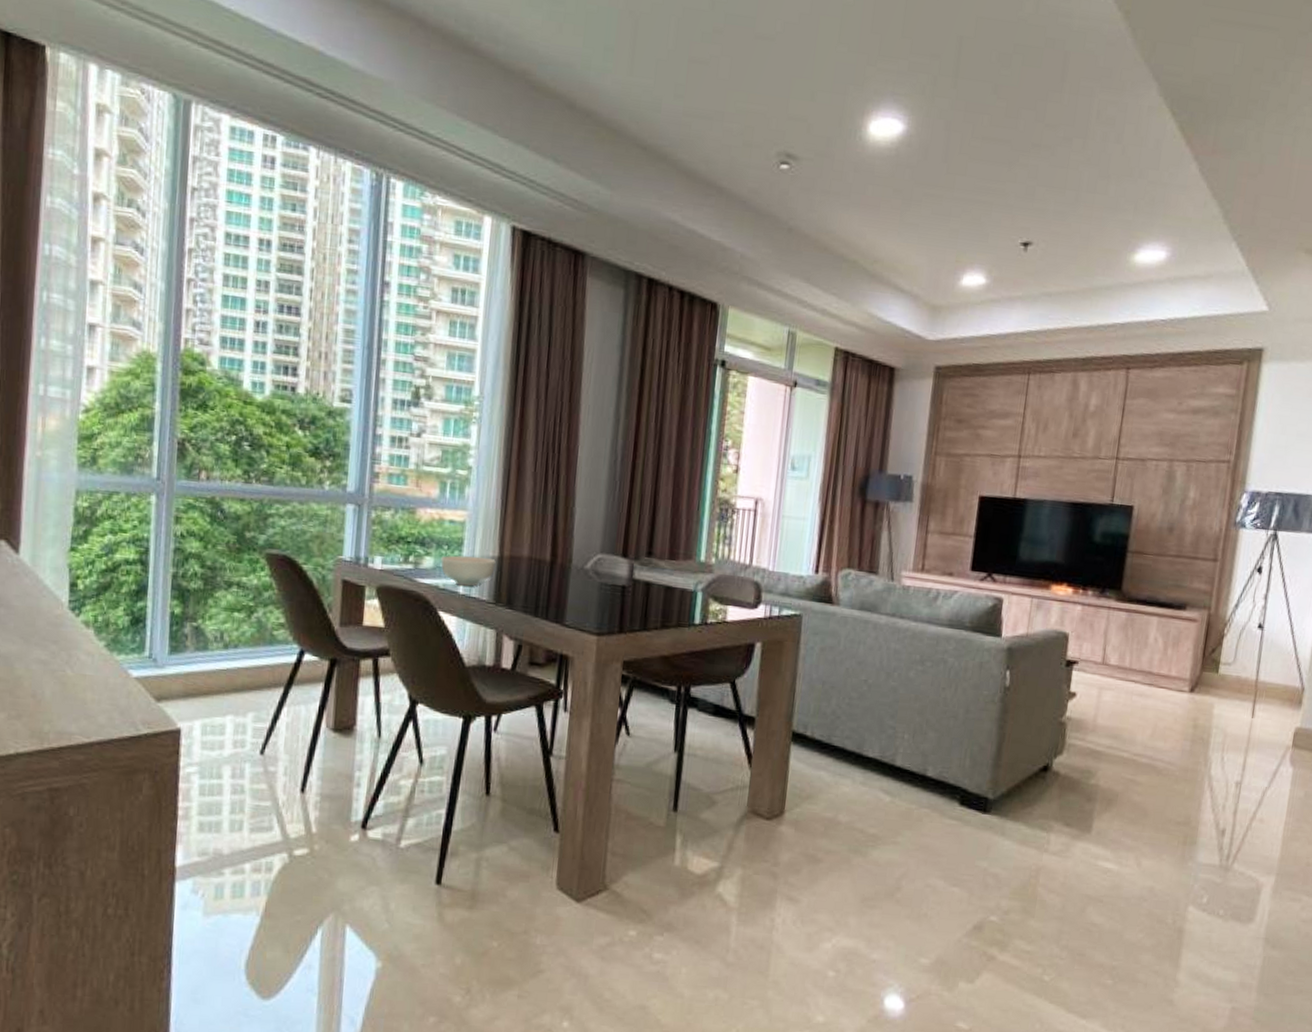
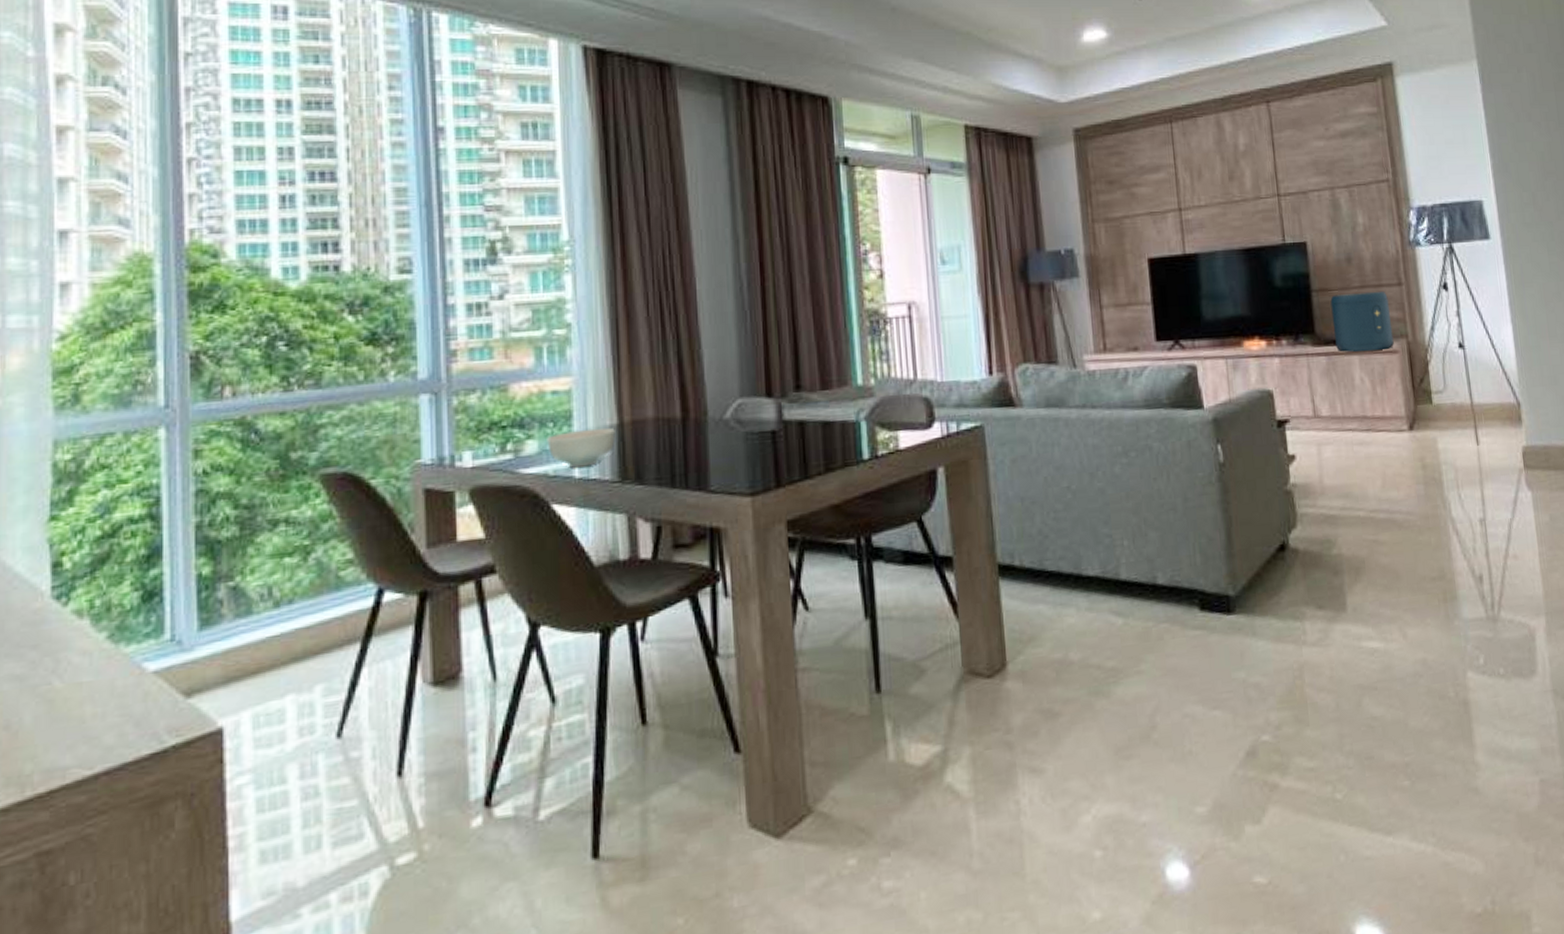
speaker: none [1138,559,1201,617] -> present [1330,291,1394,352]

